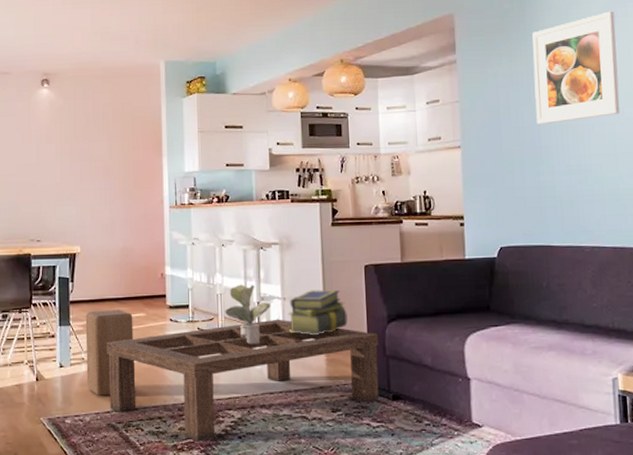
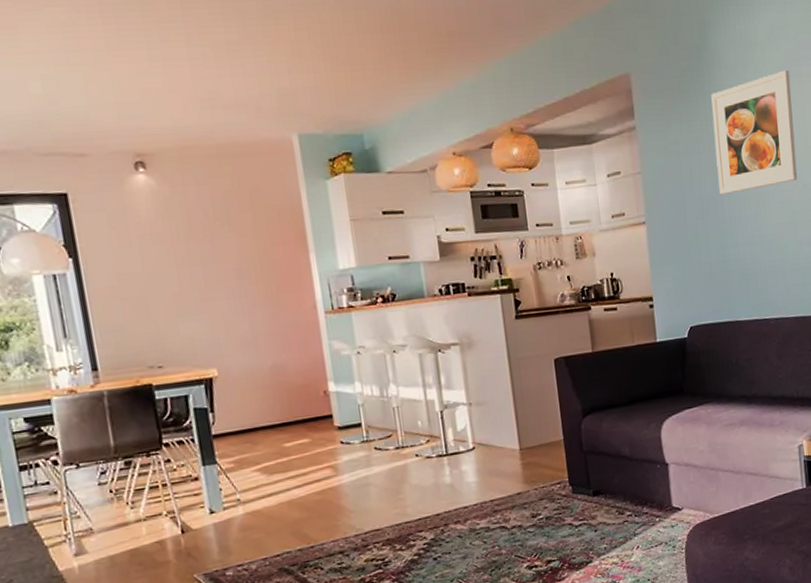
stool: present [85,309,134,396] -> none [234,437,299,540]
coffee table: present [107,319,379,442] -> none [266,426,580,571]
potted plant: present [225,284,271,345] -> none [404,392,456,459]
stack of books: present [288,289,348,336] -> none [475,388,541,440]

